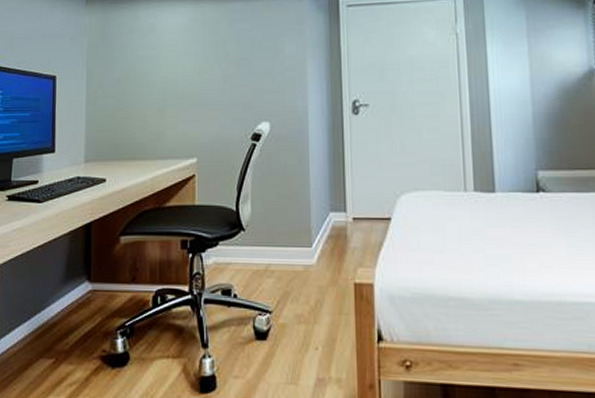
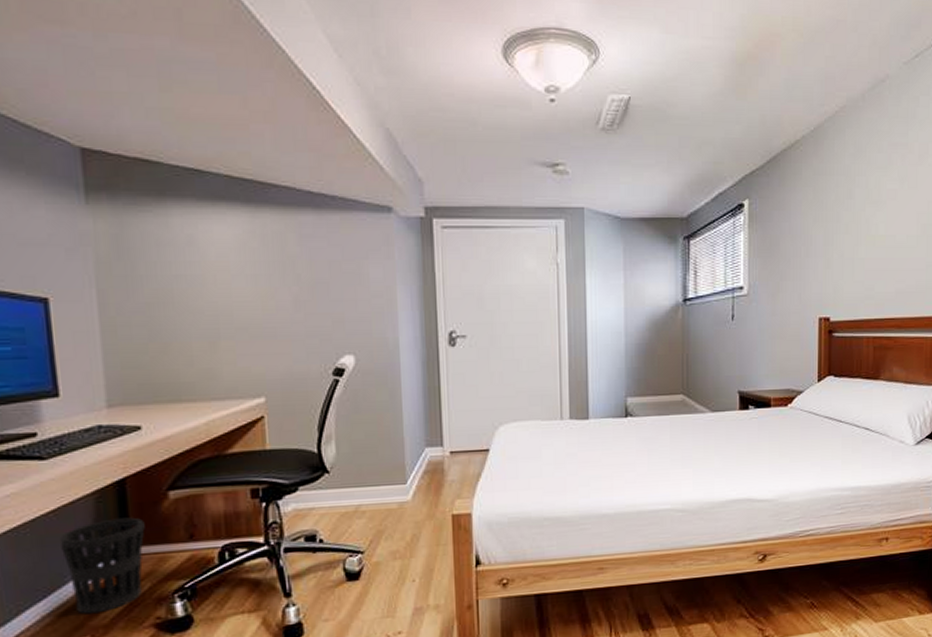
wastebasket: none [44,256,101,339] -> present [60,517,145,615]

